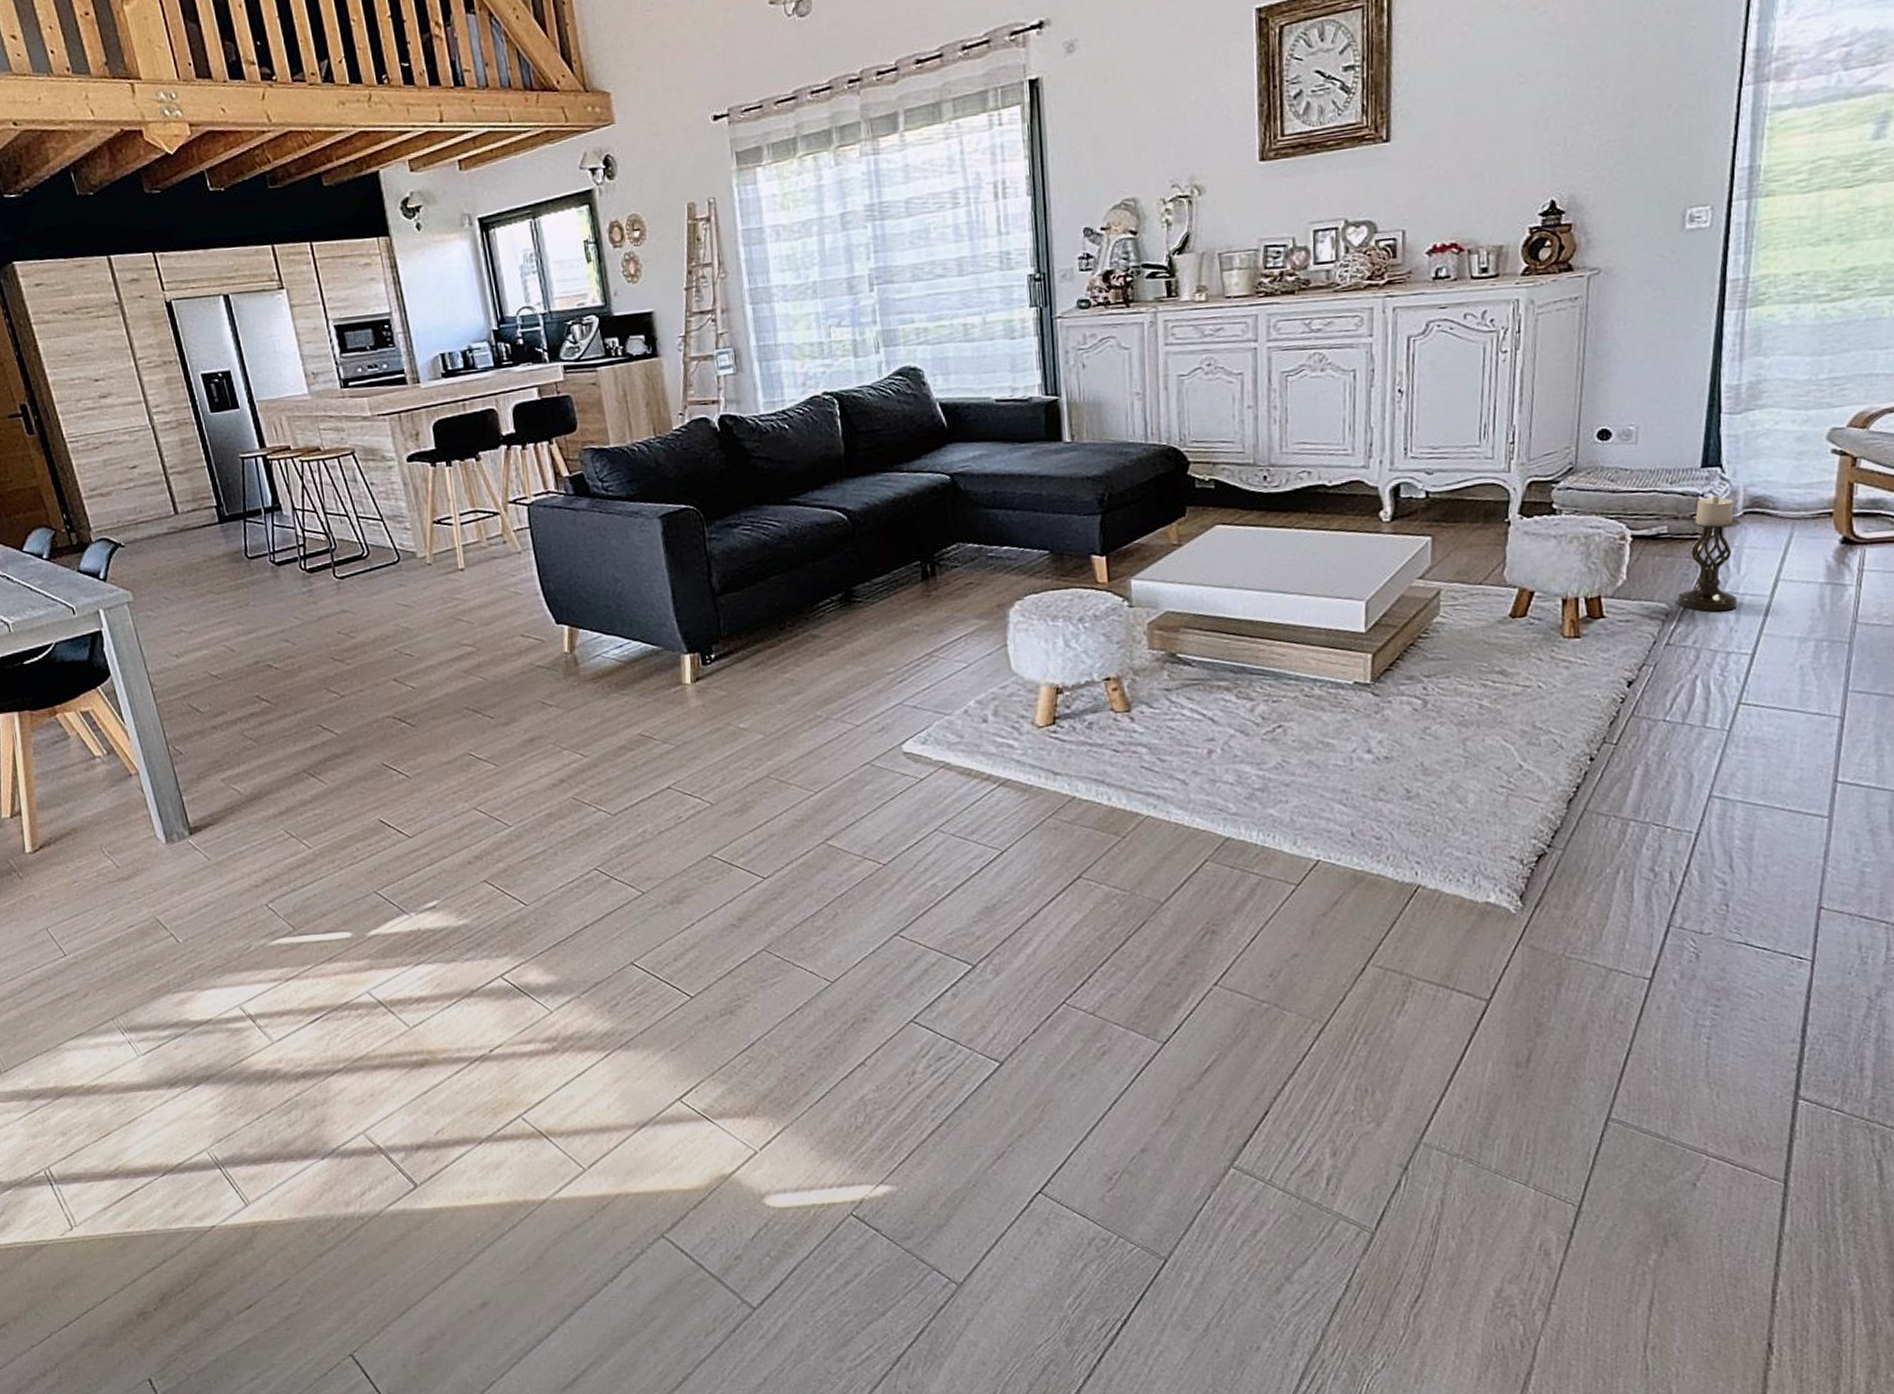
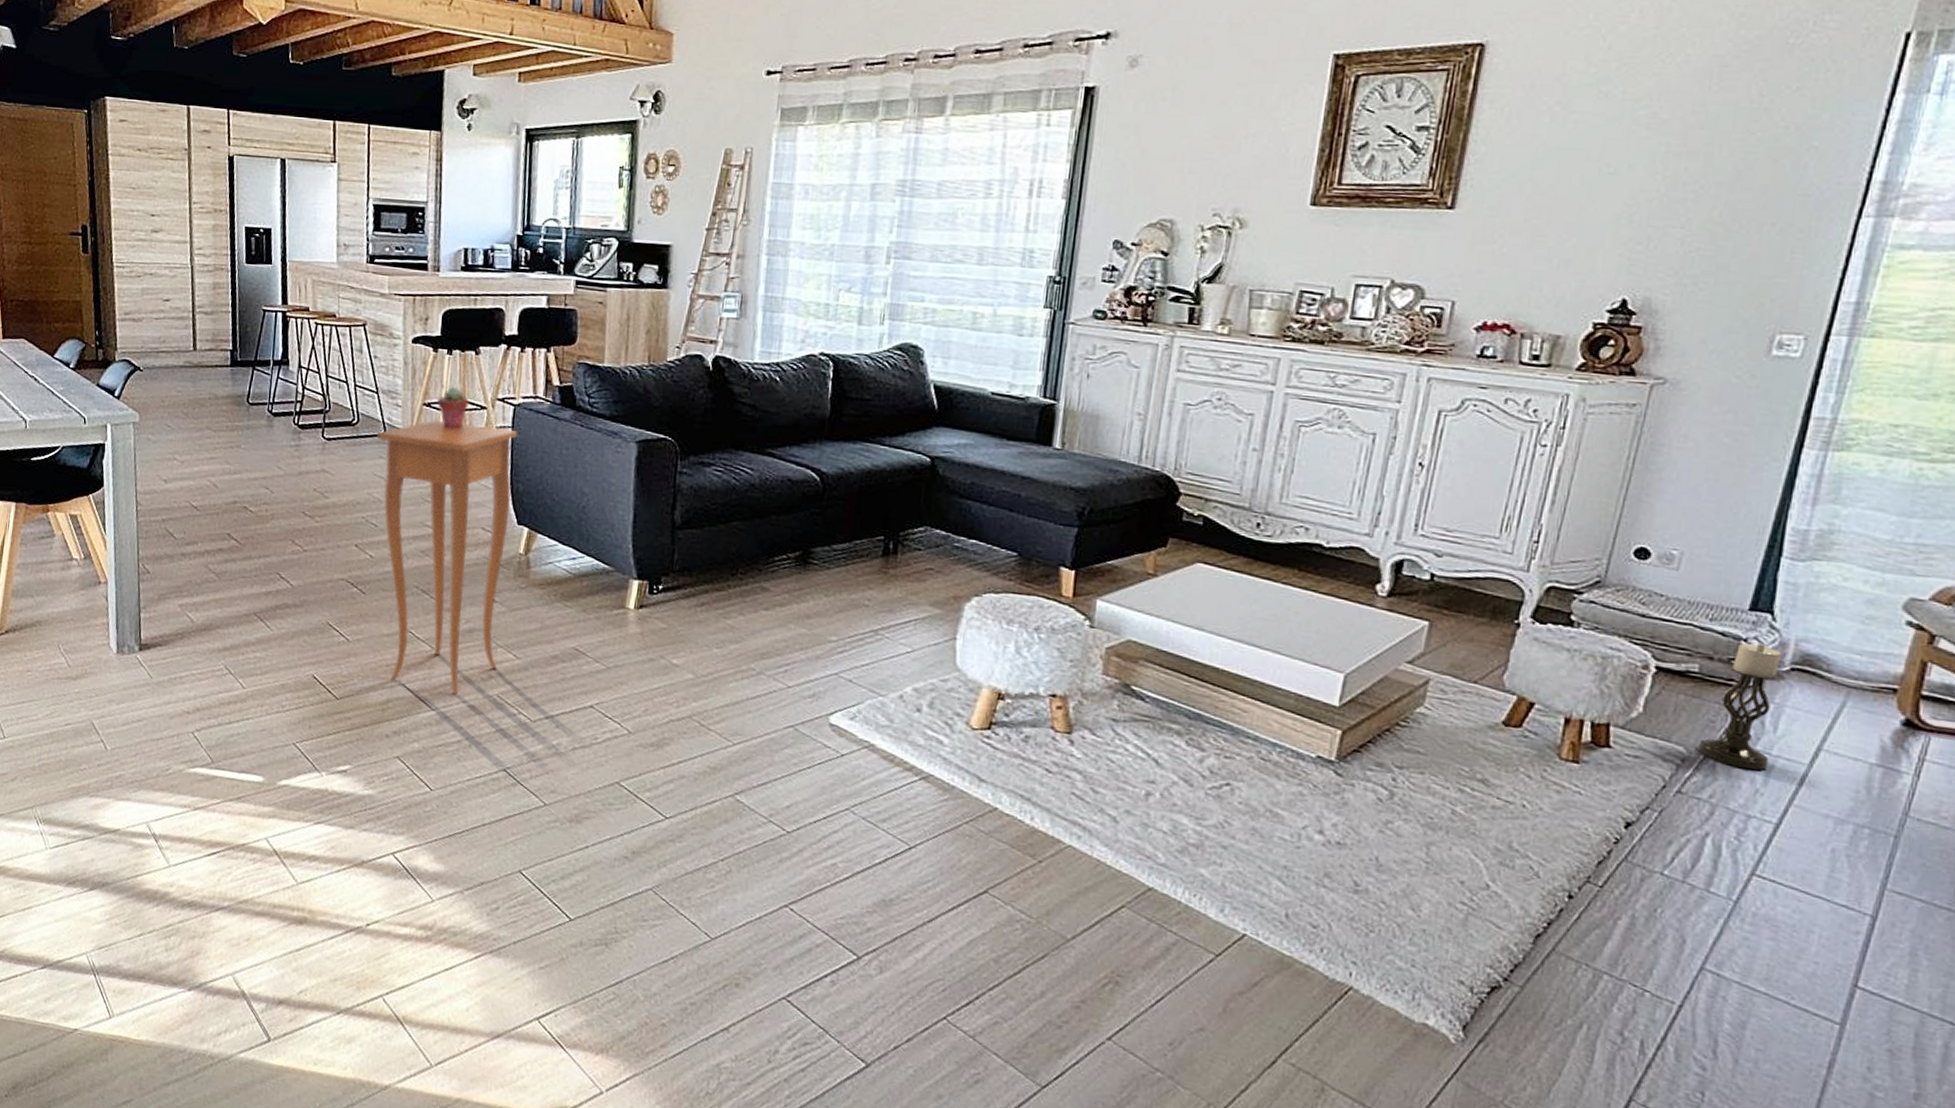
side table: none [391,530,567,806] -> present [377,420,518,694]
potted succulent: none [446,498,481,542] -> present [437,386,470,429]

